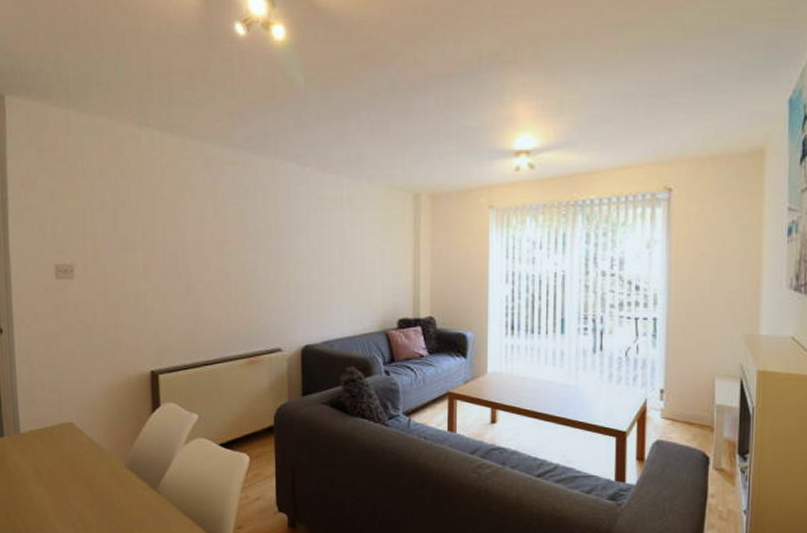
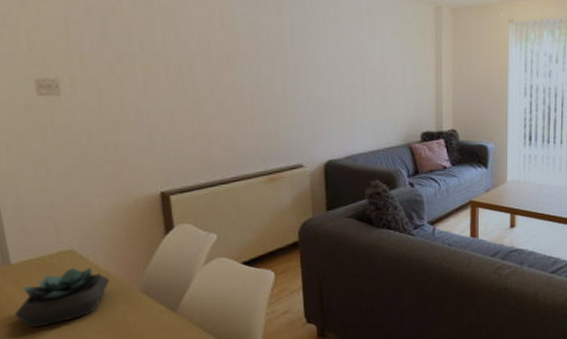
succulent plant: none [19,440,101,495] -> present [15,267,110,327]

